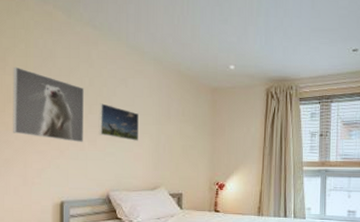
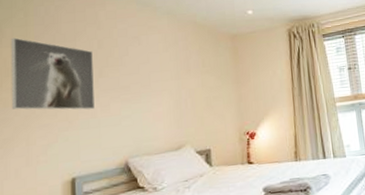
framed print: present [98,103,139,141] -> none [110,64,157,100]

